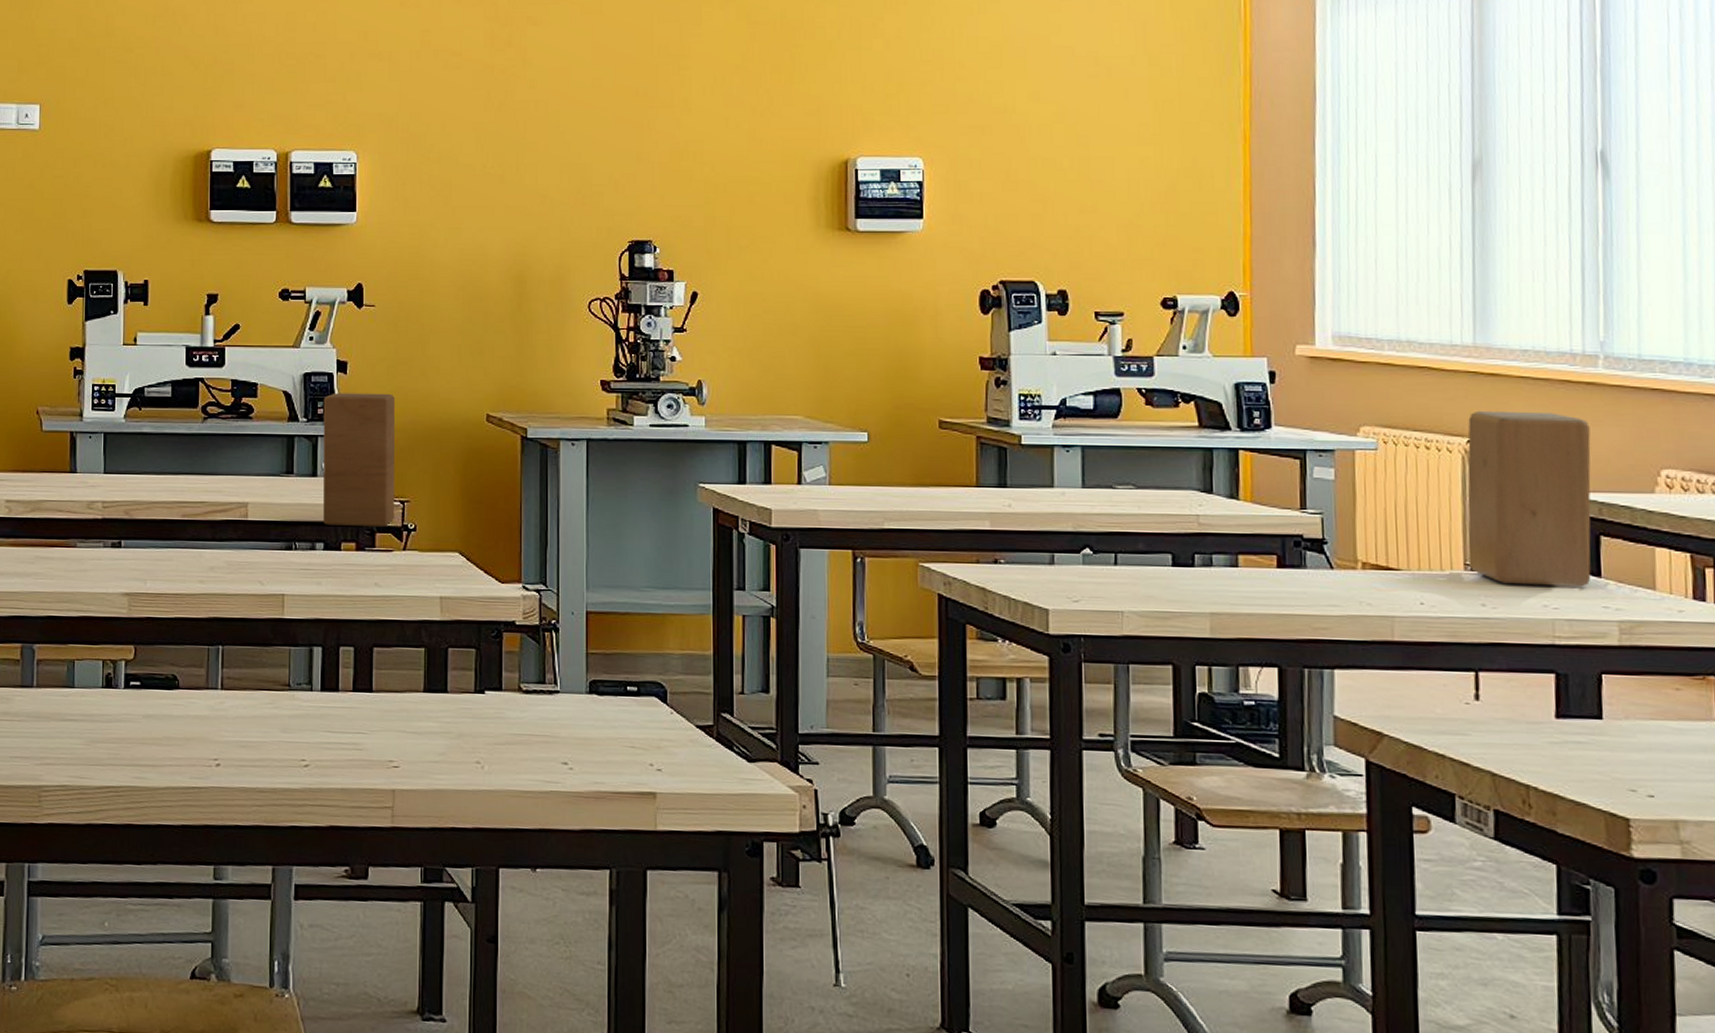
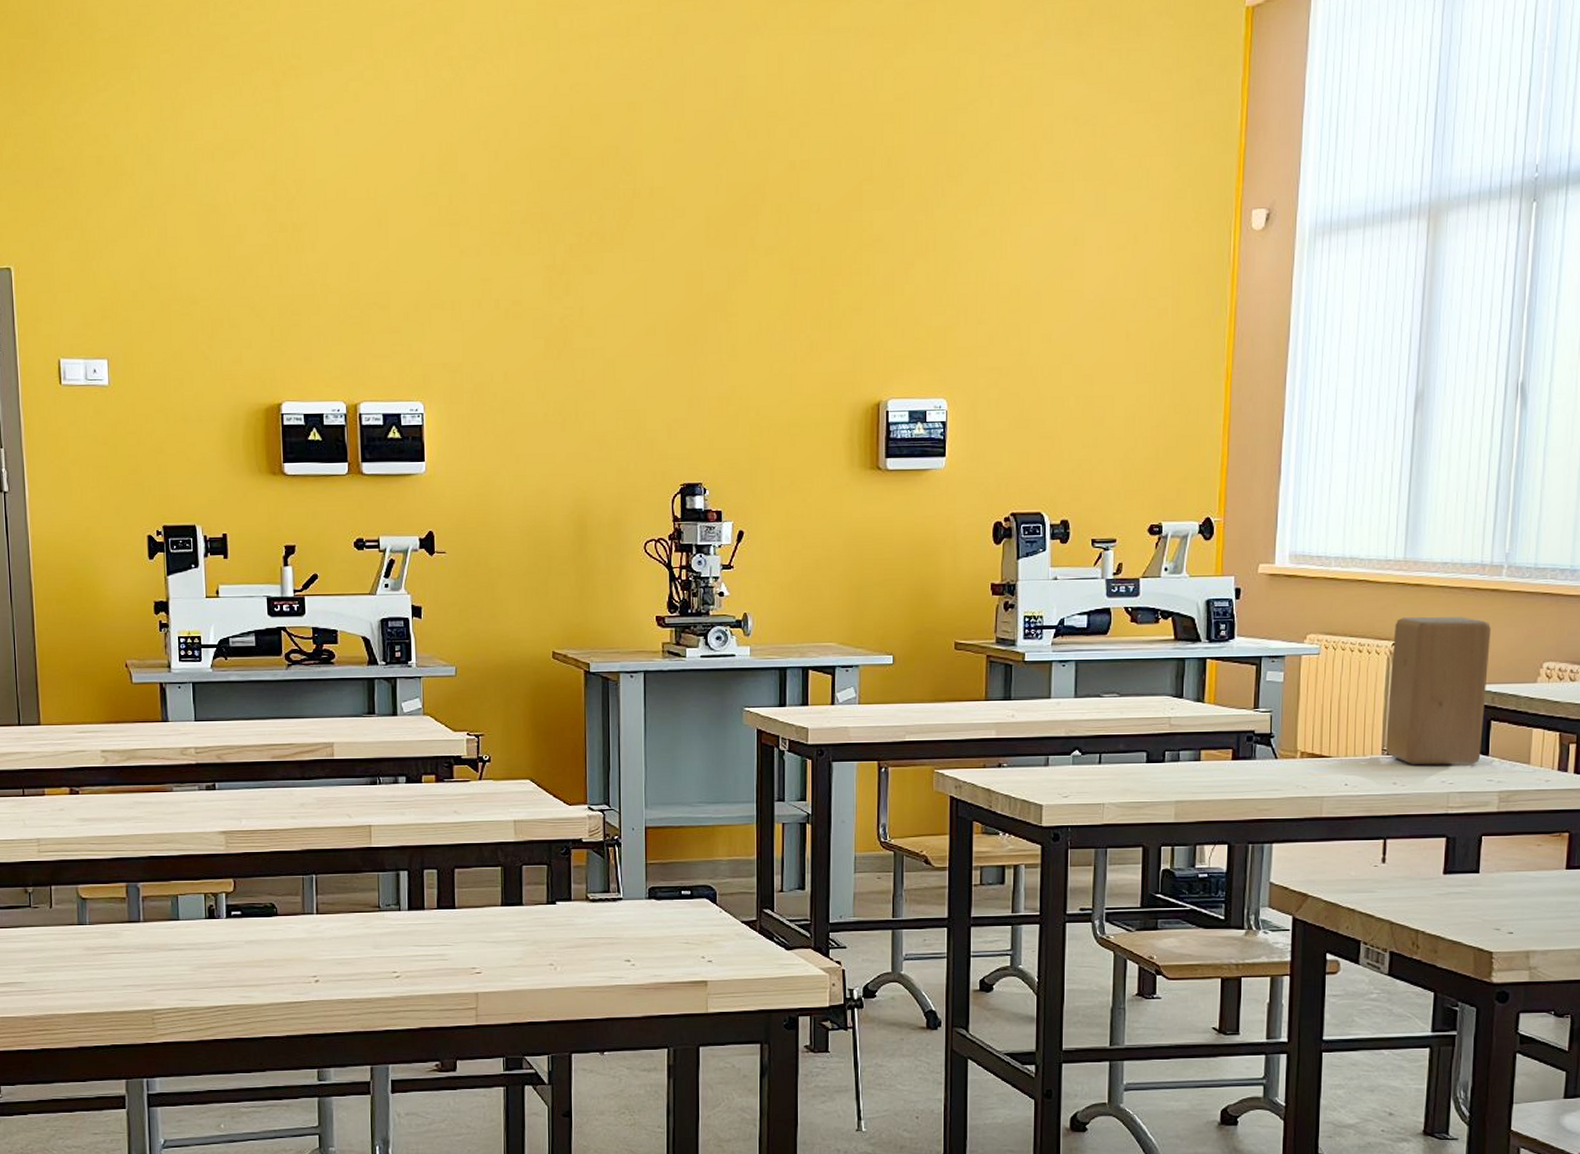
wooden block: present [323,393,395,528] -> none [400,635,471,761]

